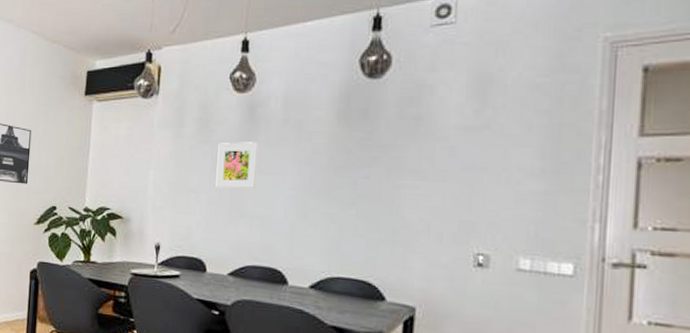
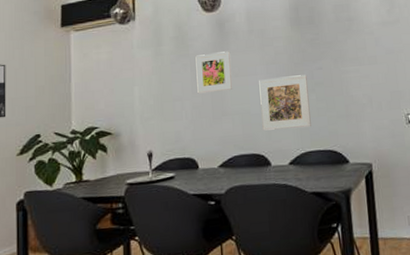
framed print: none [284,181,348,249] -> present [259,74,311,131]

